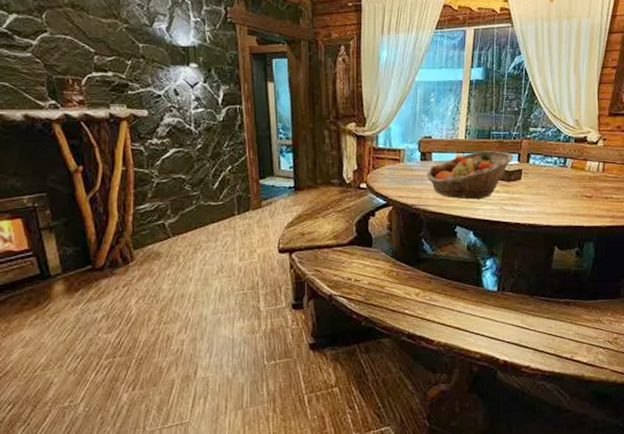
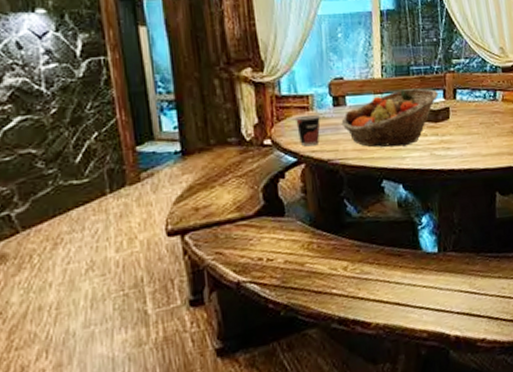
cup: none [388,166,409,192] -> present [296,114,321,147]

